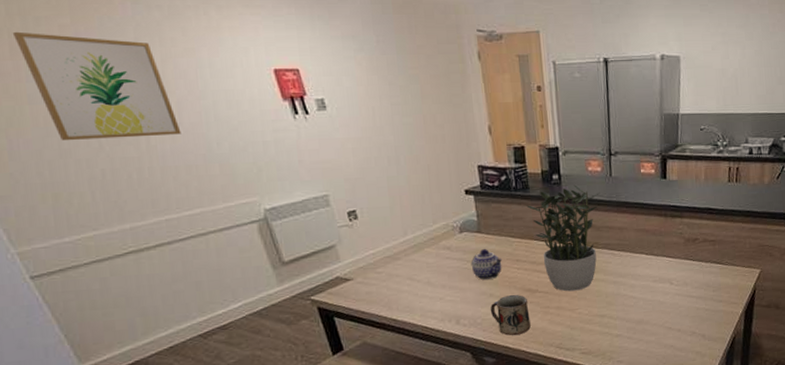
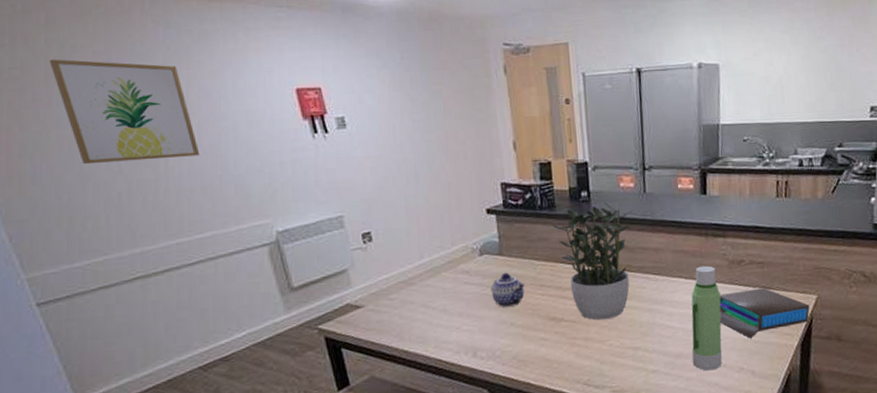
mug: present [490,294,531,336] -> none [510,323,555,370]
water bottle: none [651,243,678,335] -> present [691,265,722,371]
book: none [675,263,754,307] -> present [719,288,810,339]

